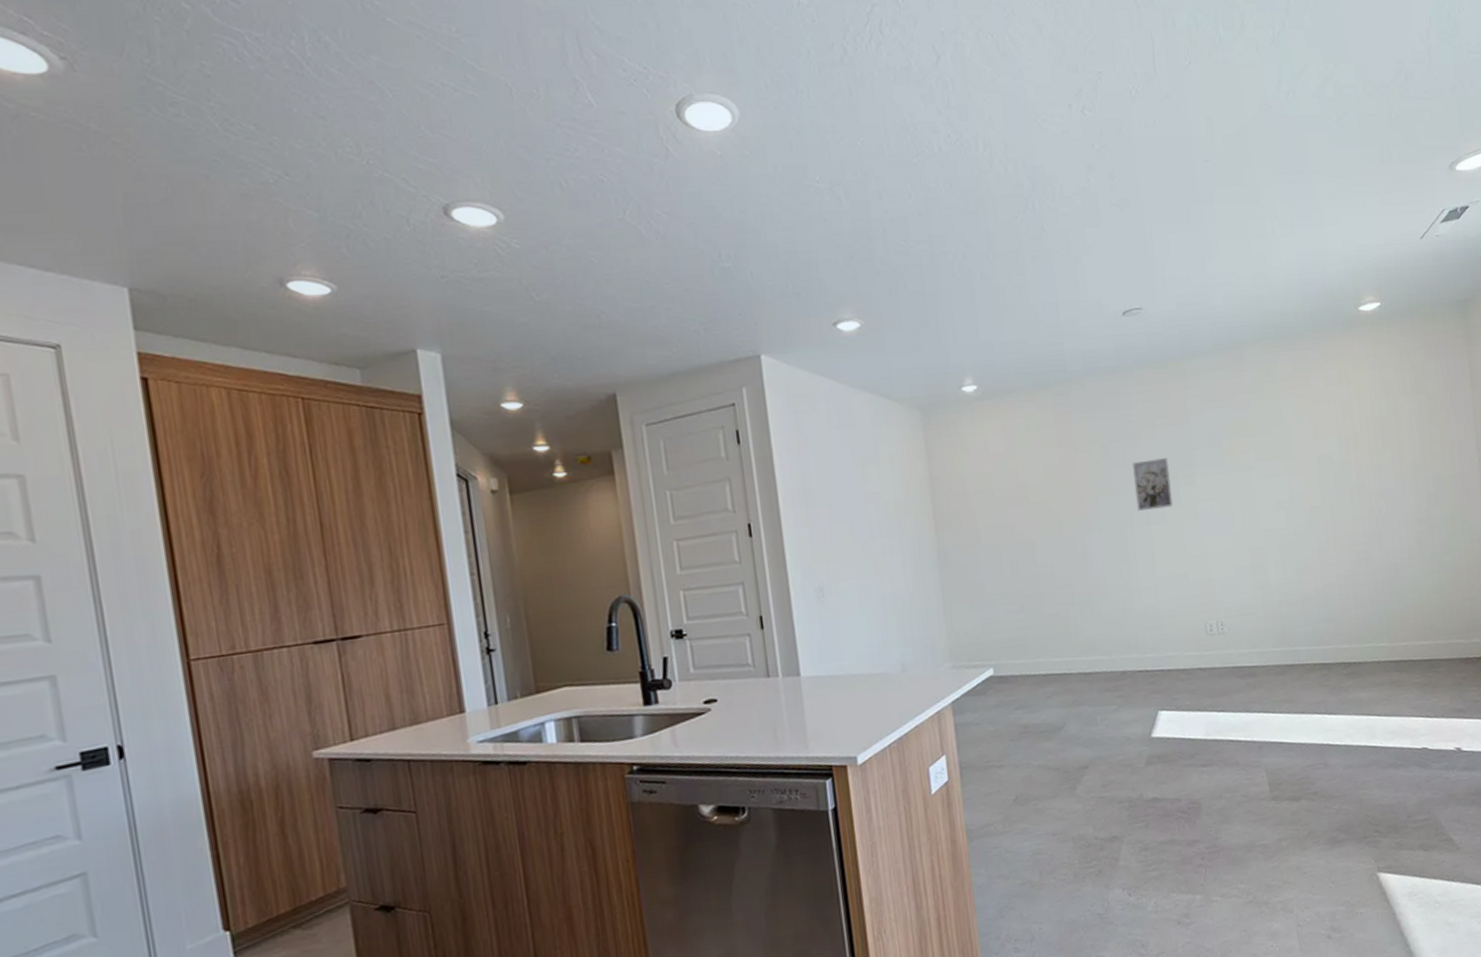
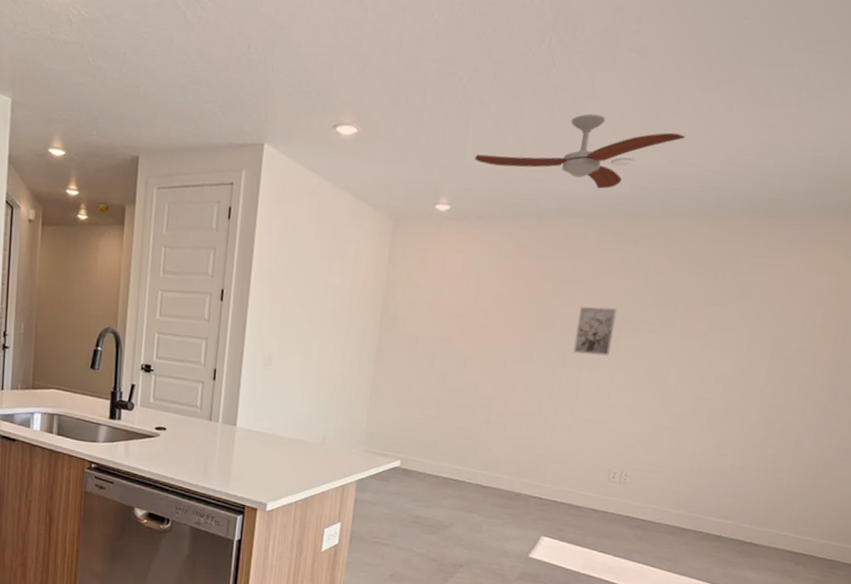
ceiling fan: none [989,270,1184,342] -> present [474,113,685,189]

